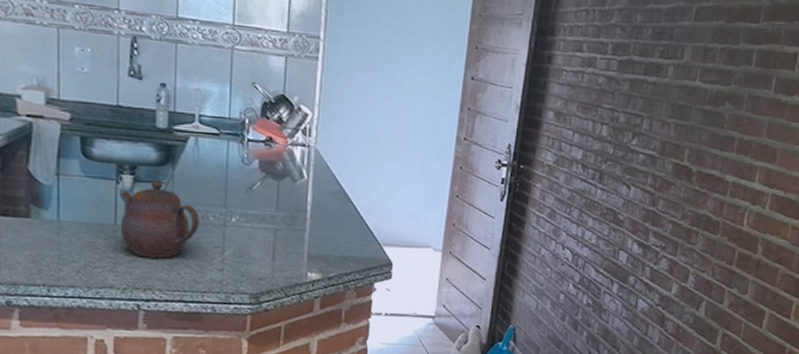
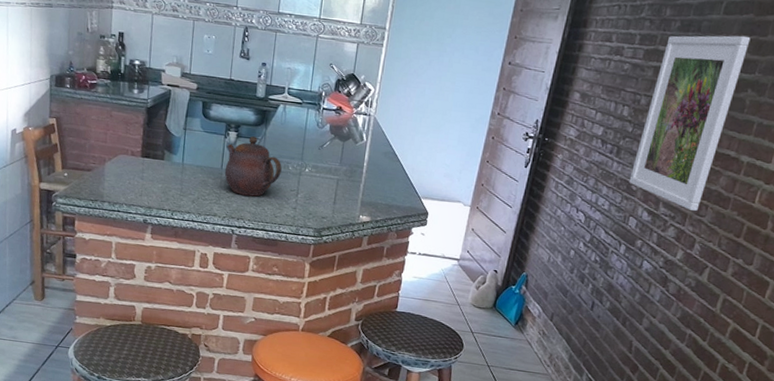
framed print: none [615,44,723,240] -> present [629,35,751,212]

